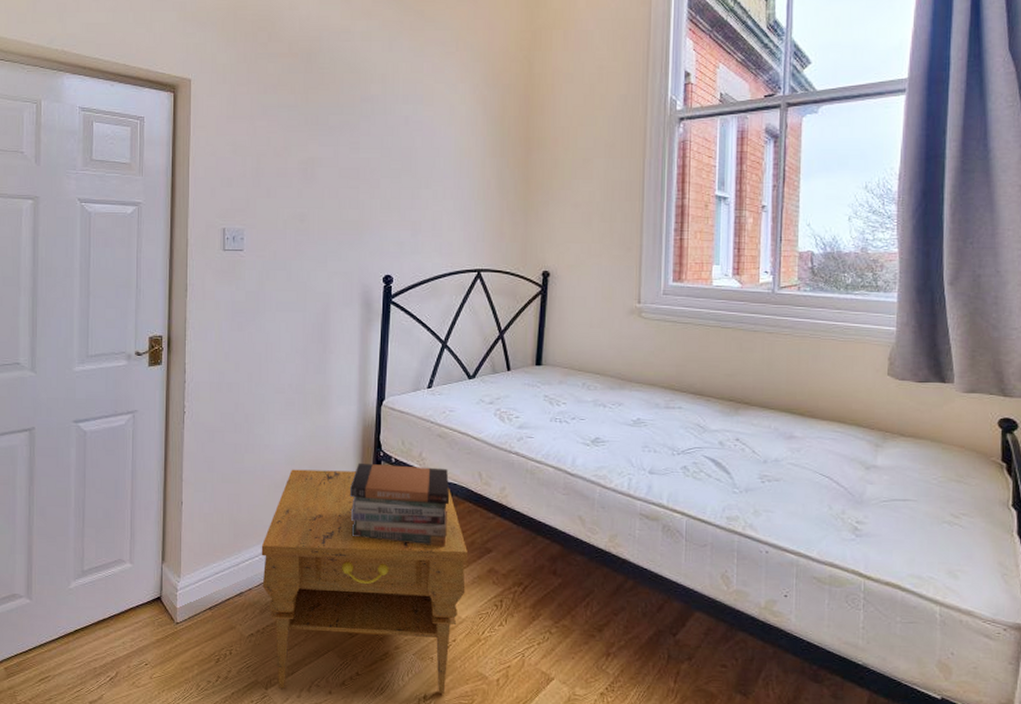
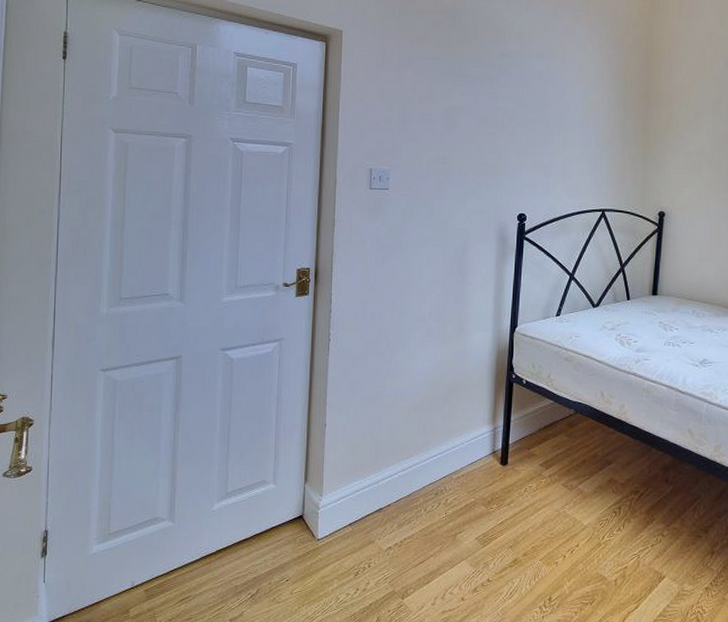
nightstand: present [261,469,467,694] -> none [400,392,590,598]
book stack: present [349,462,450,547] -> none [483,384,575,461]

